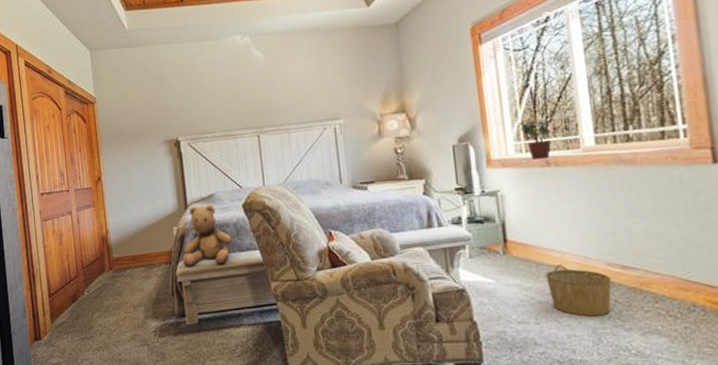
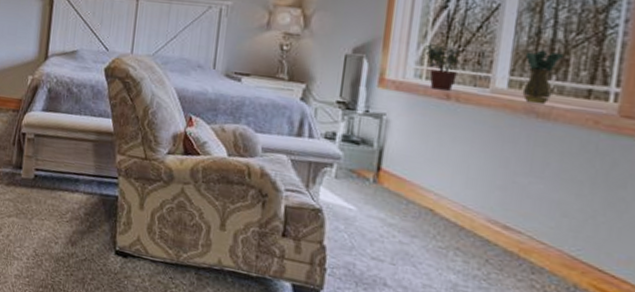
teddy bear: present [182,205,233,267] -> none [31,58,87,126]
basket: present [545,264,612,317] -> none [414,208,488,274]
vase: none [602,104,634,154] -> present [522,48,564,105]

